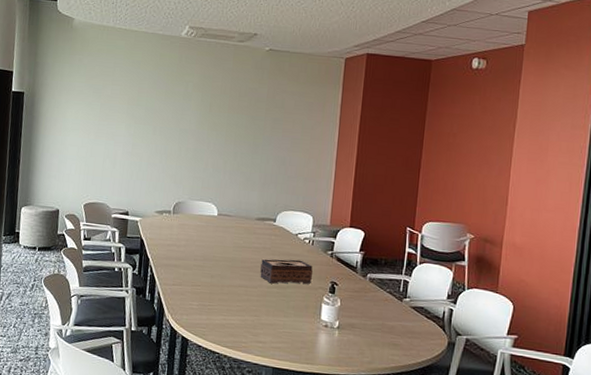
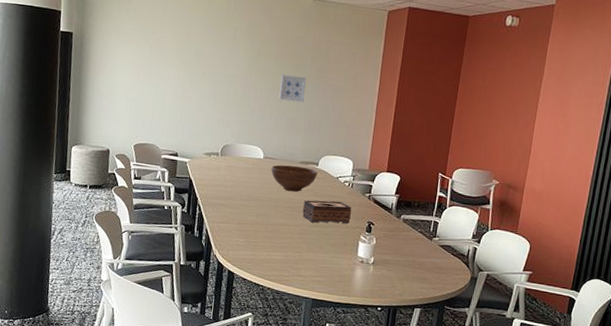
fruit bowl: none [225,222,275,251] -> present [271,164,318,192]
wall art: none [233,127,261,156] -> present [279,74,306,103]

